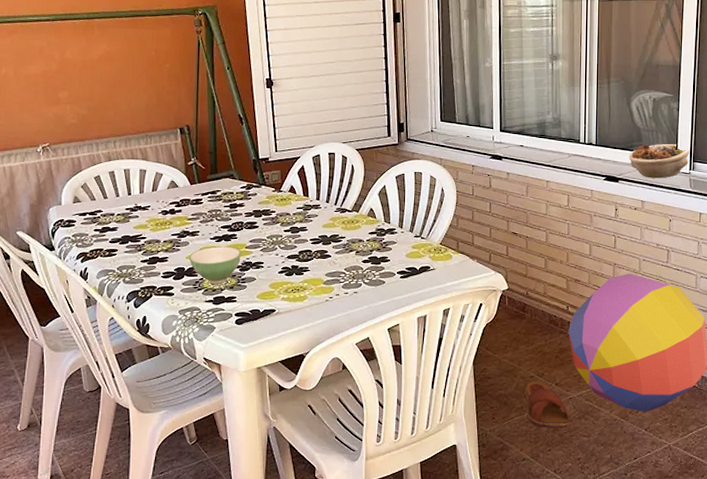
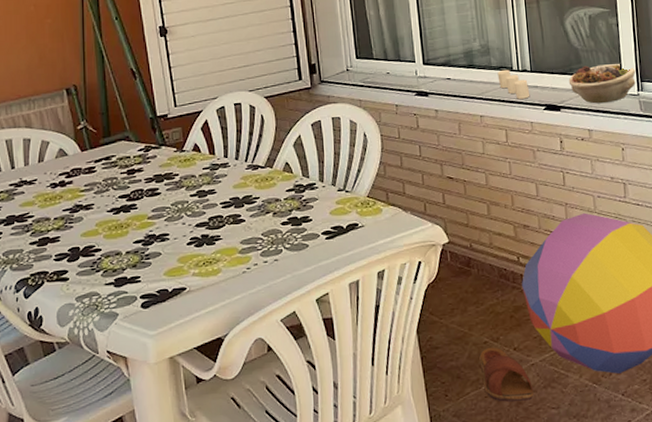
bowl: present [188,246,242,285] -> none [83,219,144,265]
candle: none [565,141,593,169] -> present [497,69,530,99]

